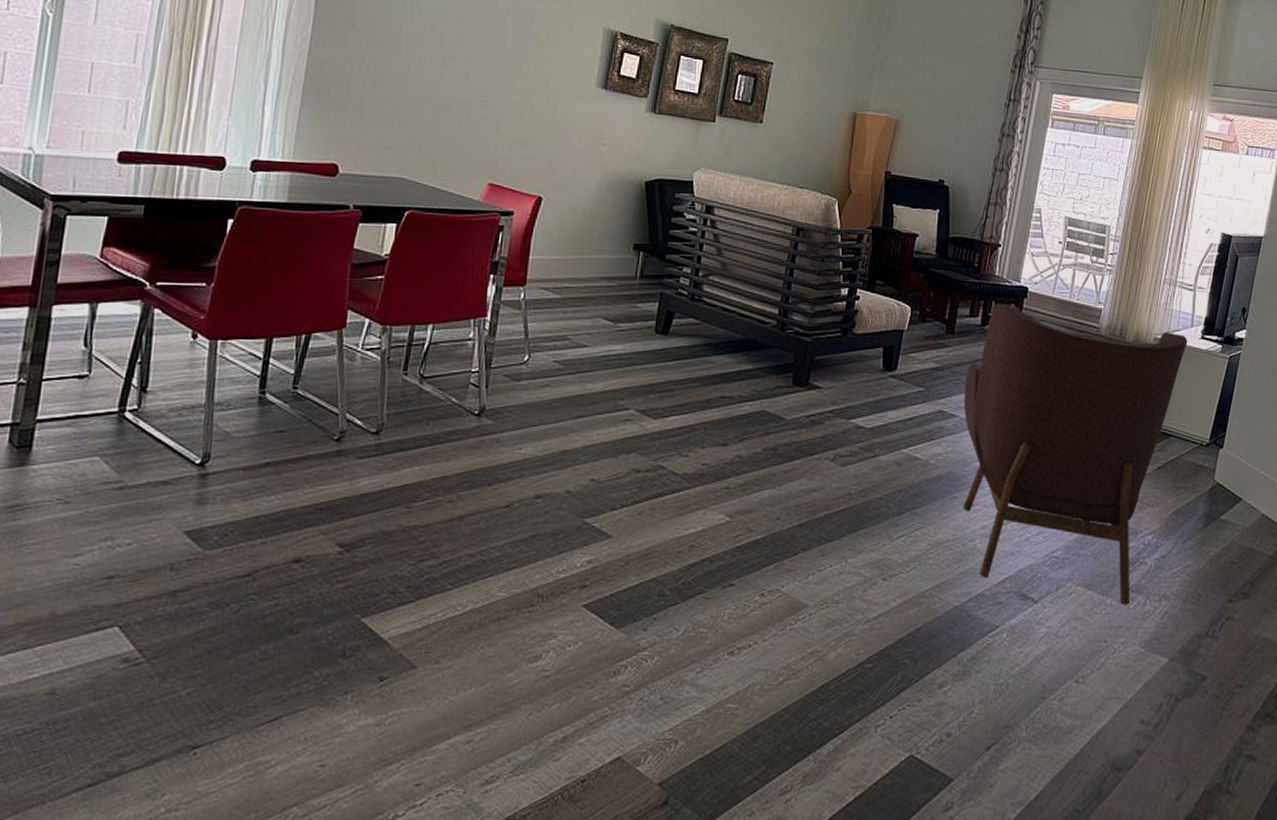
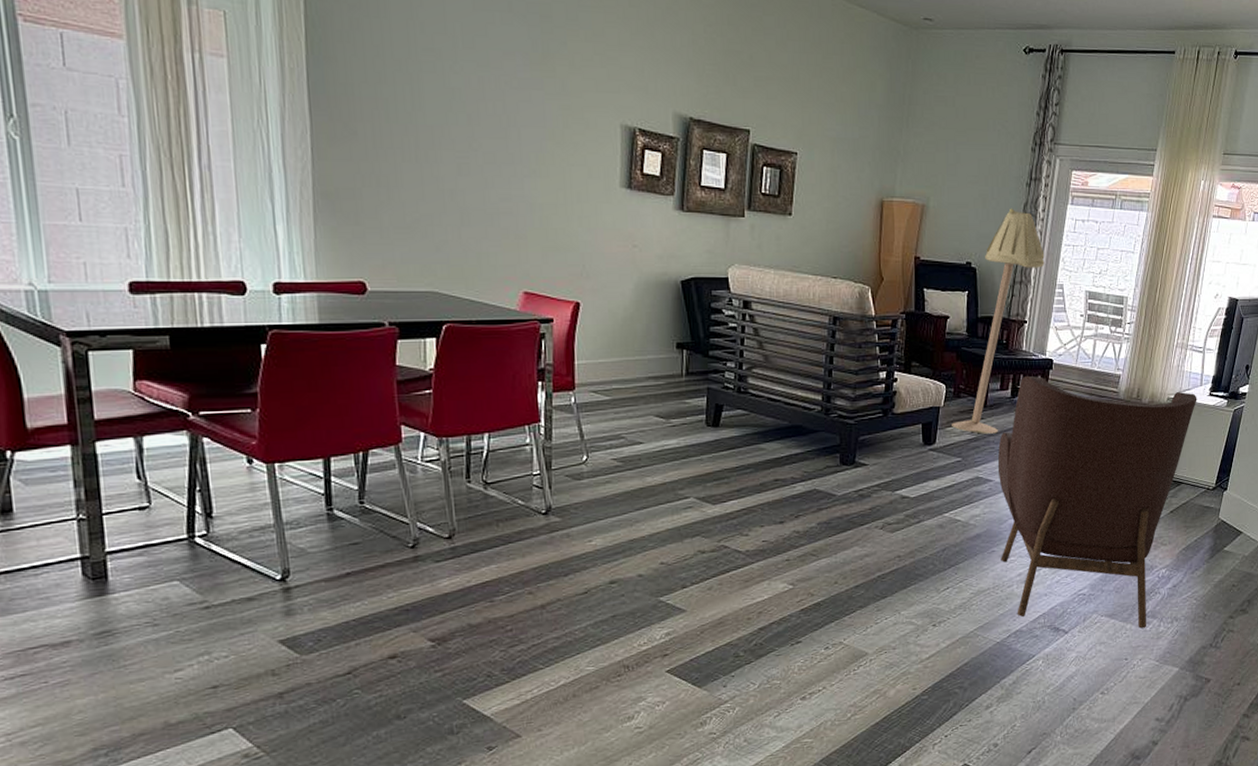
floor lamp: none [915,127,1022,364] -> present [952,208,1045,434]

